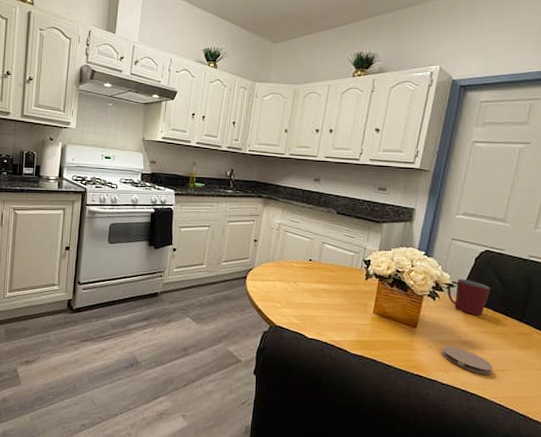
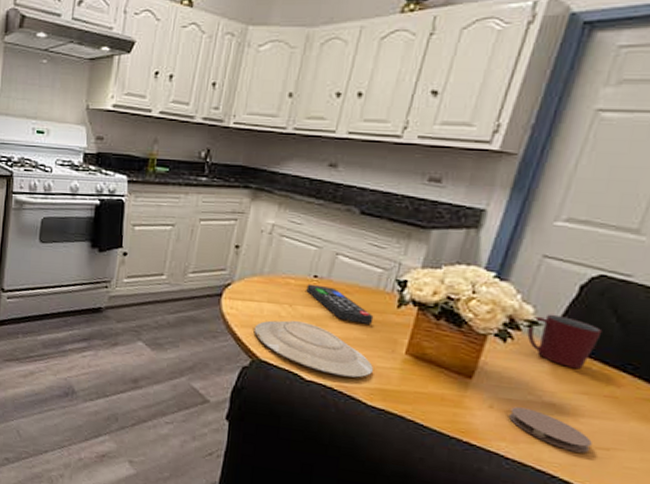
plate: none [270,294,353,334] -> present [254,320,373,378]
remote control: none [305,266,351,293] -> present [306,284,374,324]

